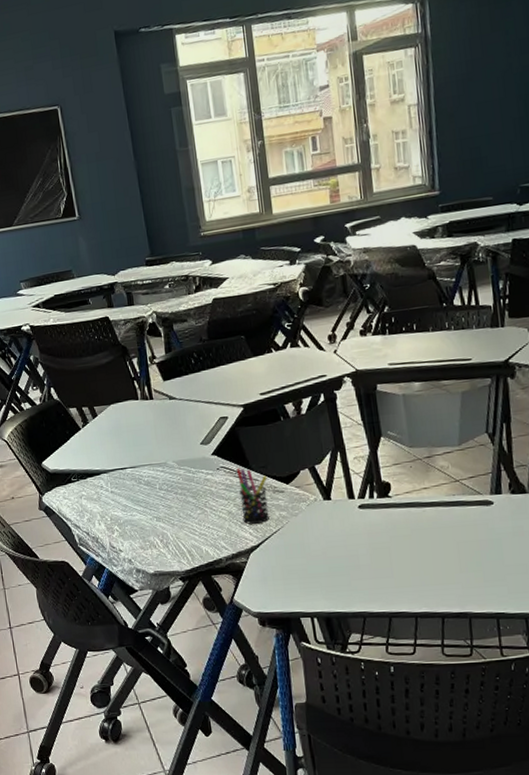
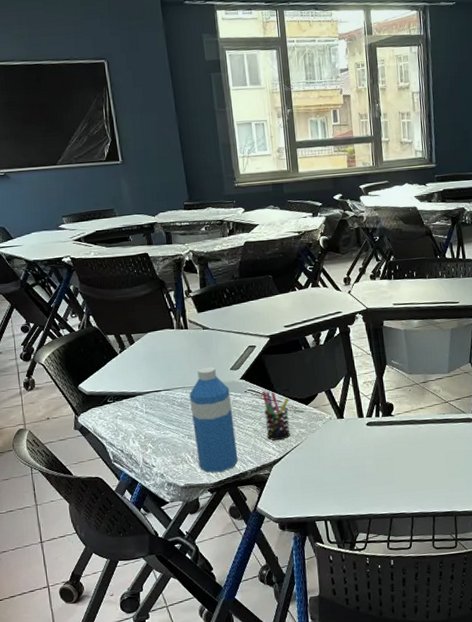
water bottle: none [156,441,212,559] -> present [189,366,238,473]

